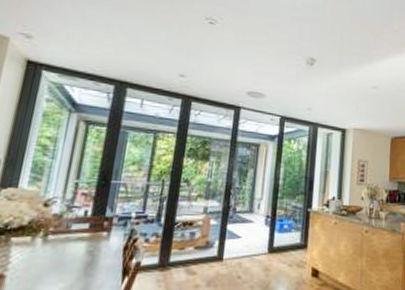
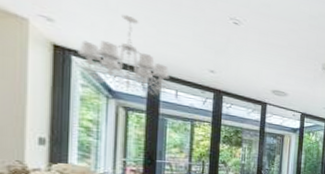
chandelier: none [41,24,137,106] -> present [73,14,171,96]

